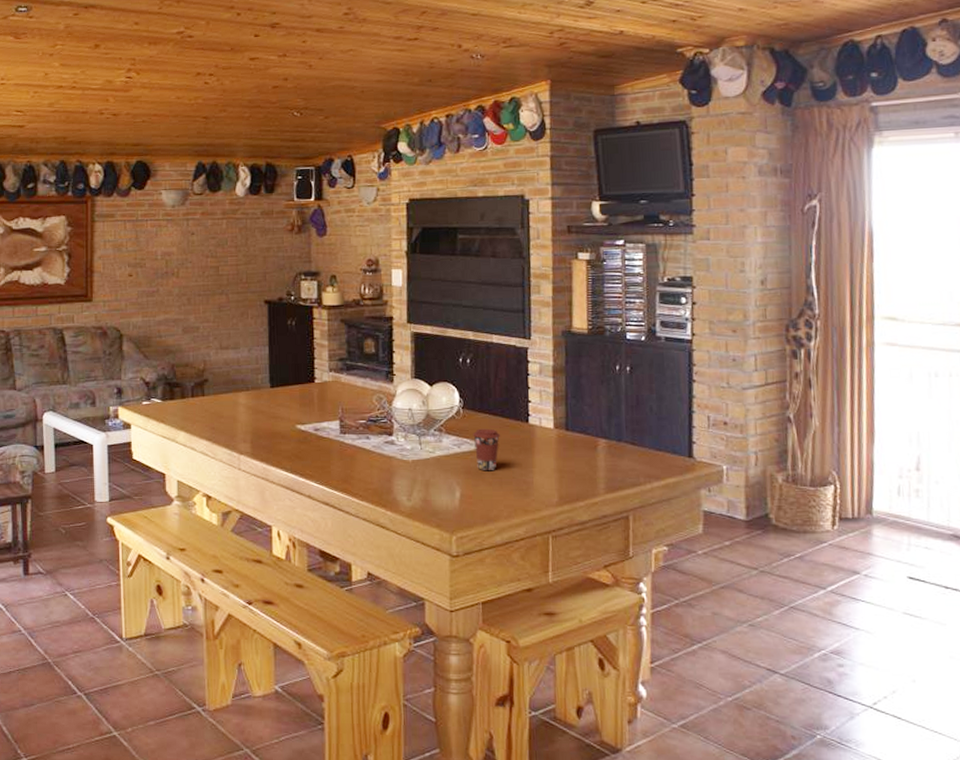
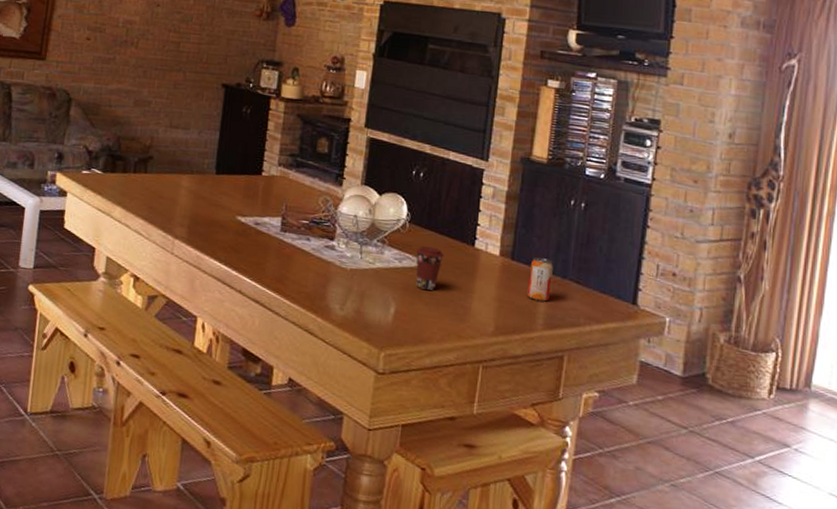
beverage can: none [584,425,608,466] -> present [526,257,553,302]

